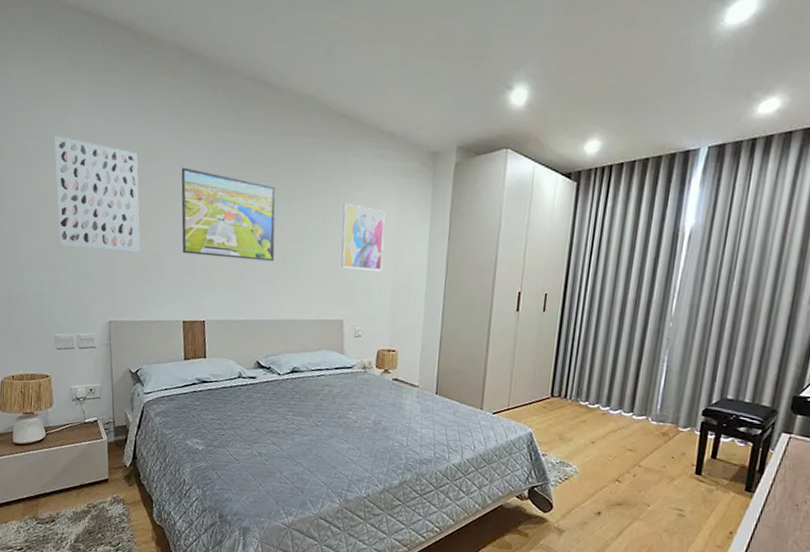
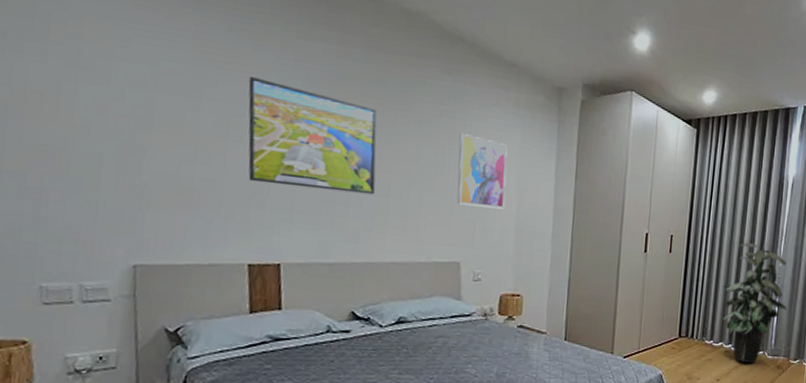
wall art: present [53,135,140,254] -> none [46,16,186,179]
indoor plant: none [600,301,679,428] -> present [722,243,787,363]

